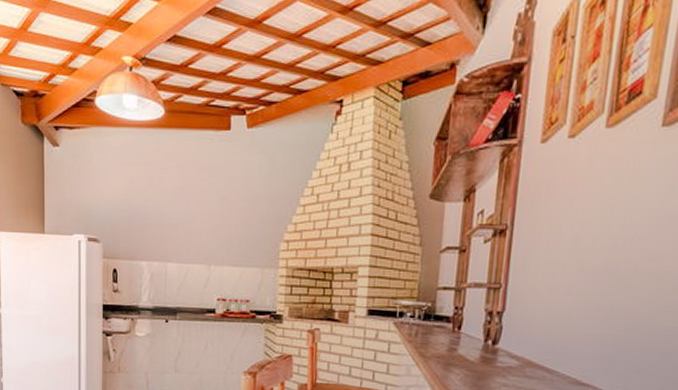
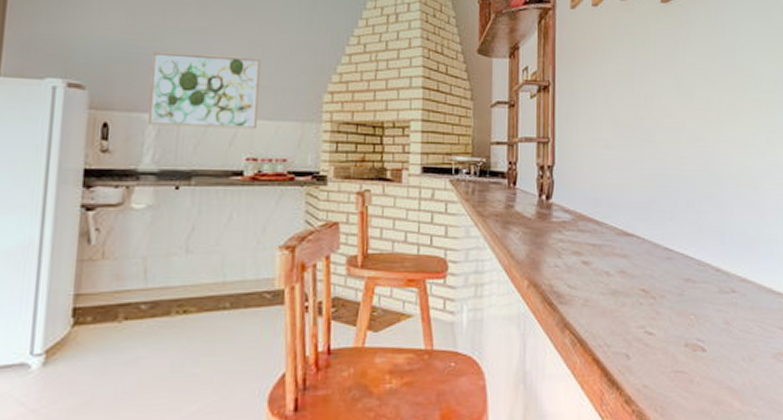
wall art: none [143,210,227,274] -> present [147,51,260,129]

